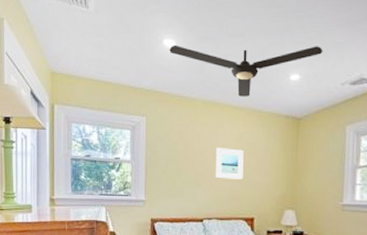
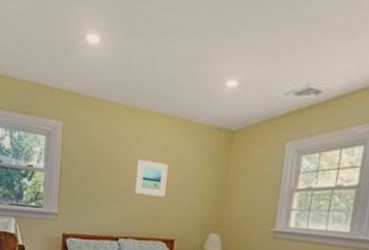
ceiling fan: present [169,45,323,97] -> none [92,41,267,104]

